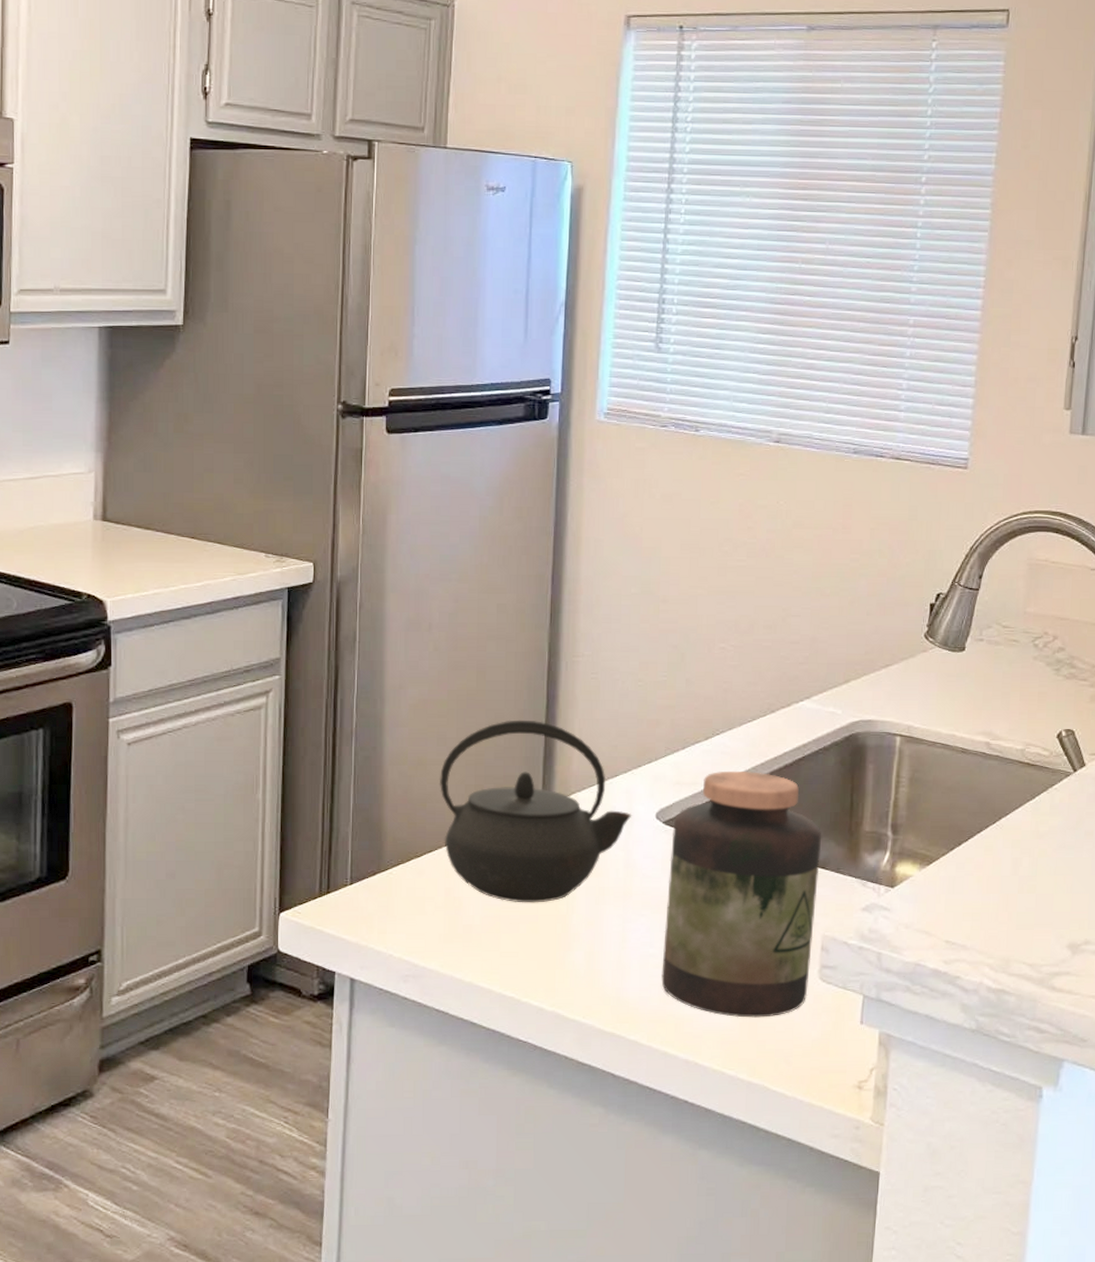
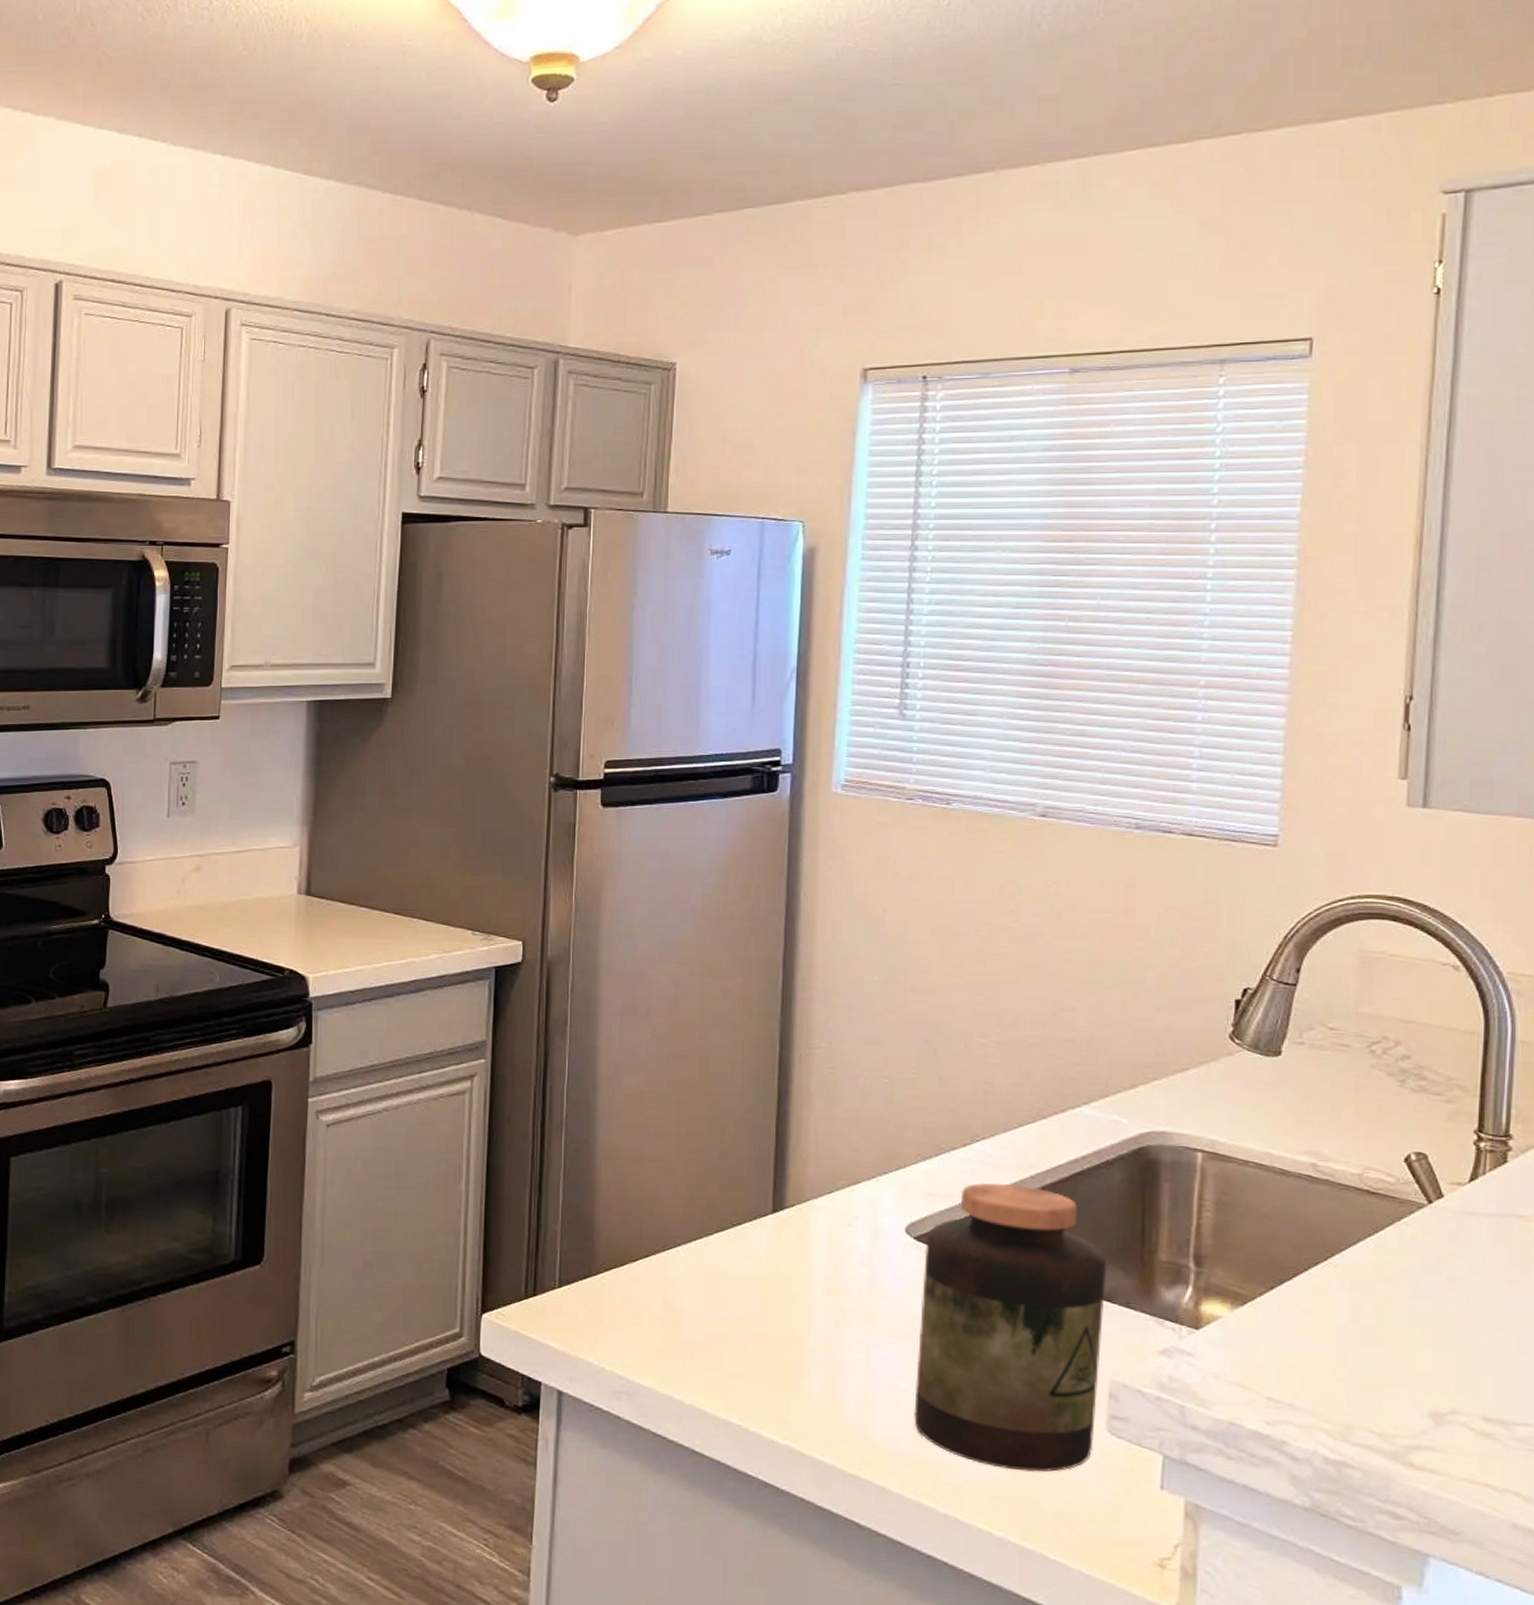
kettle: present [439,720,632,903] -> none [657,1115,878,1321]

